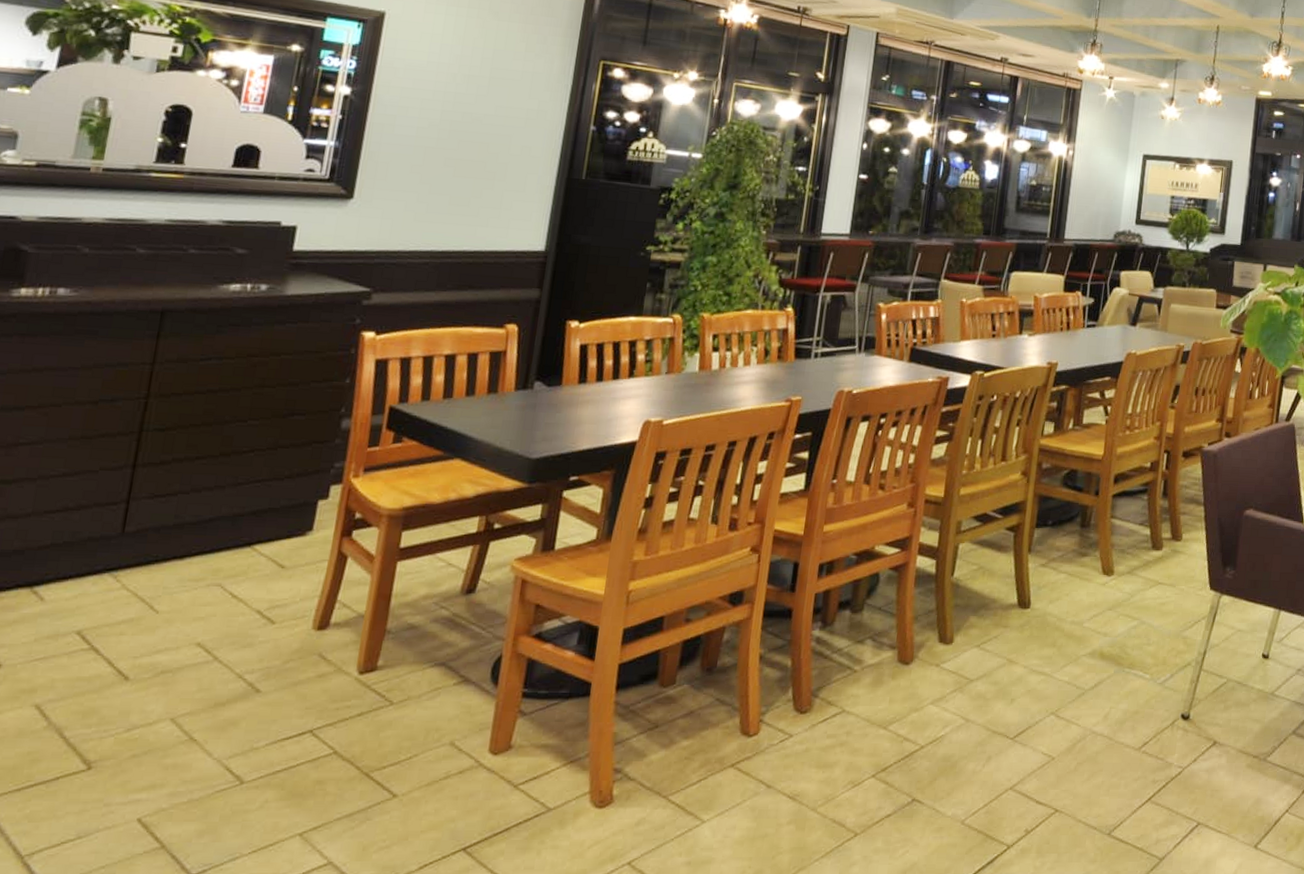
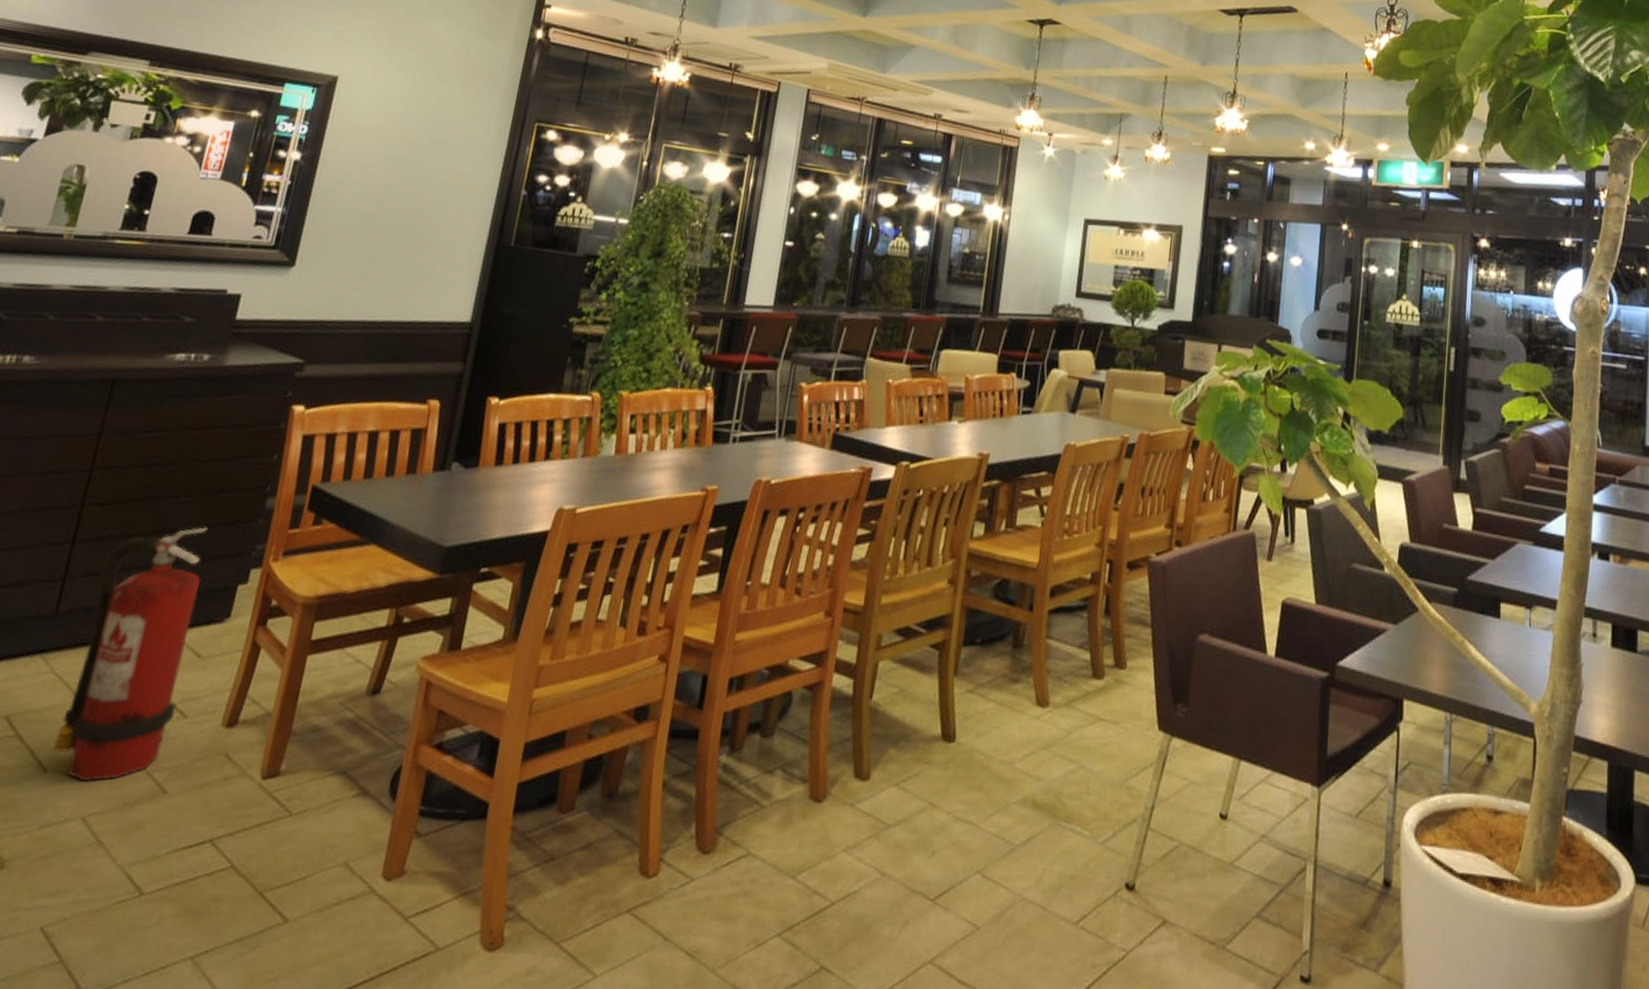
fire extinguisher: none [133,448,281,686] -> present [53,527,208,782]

